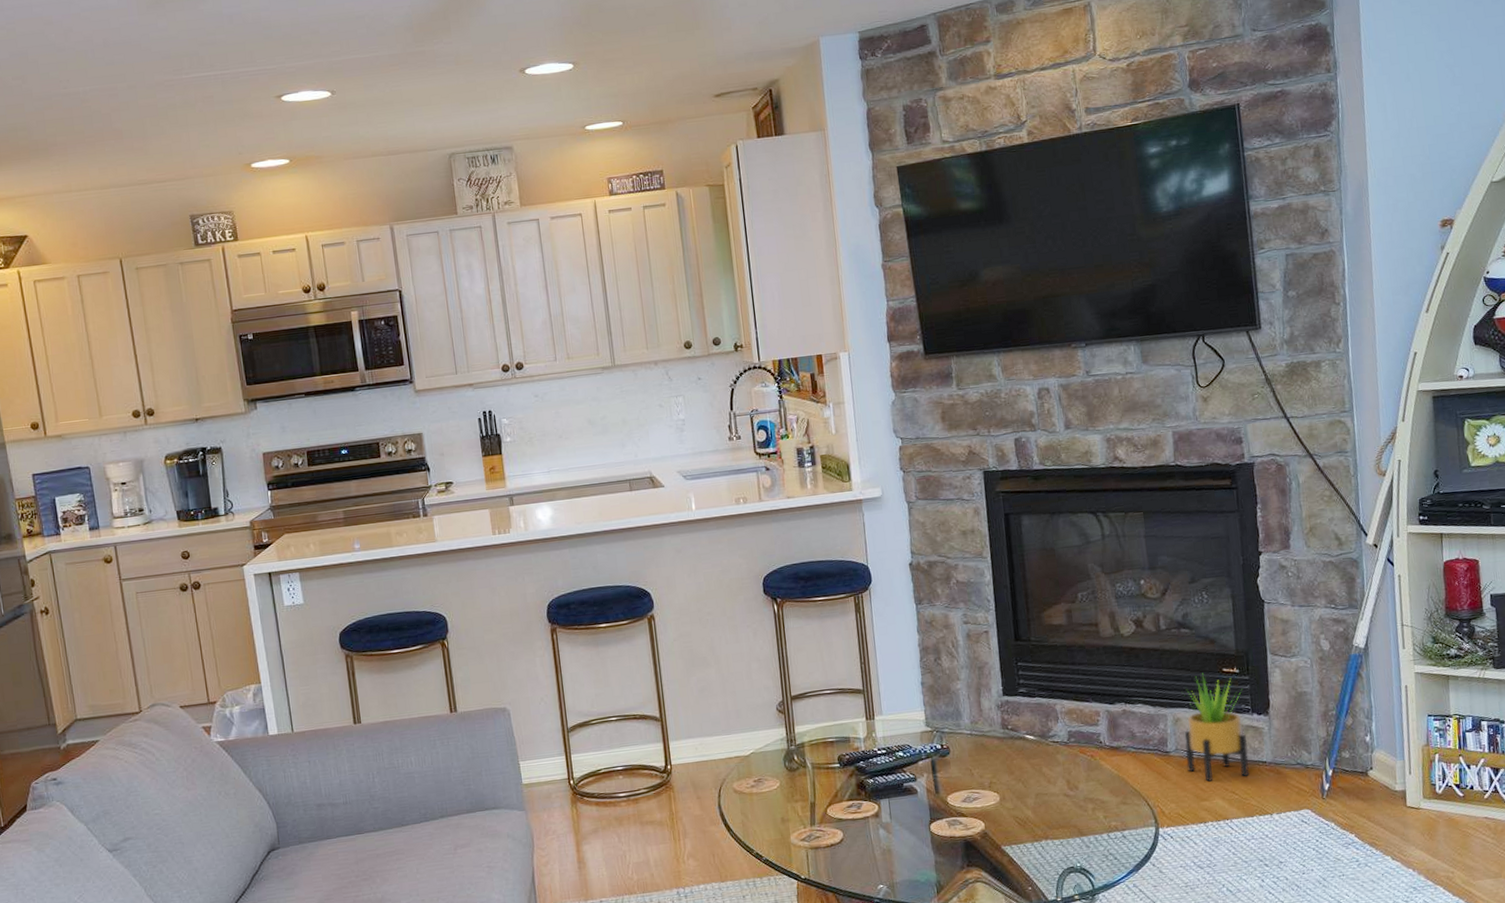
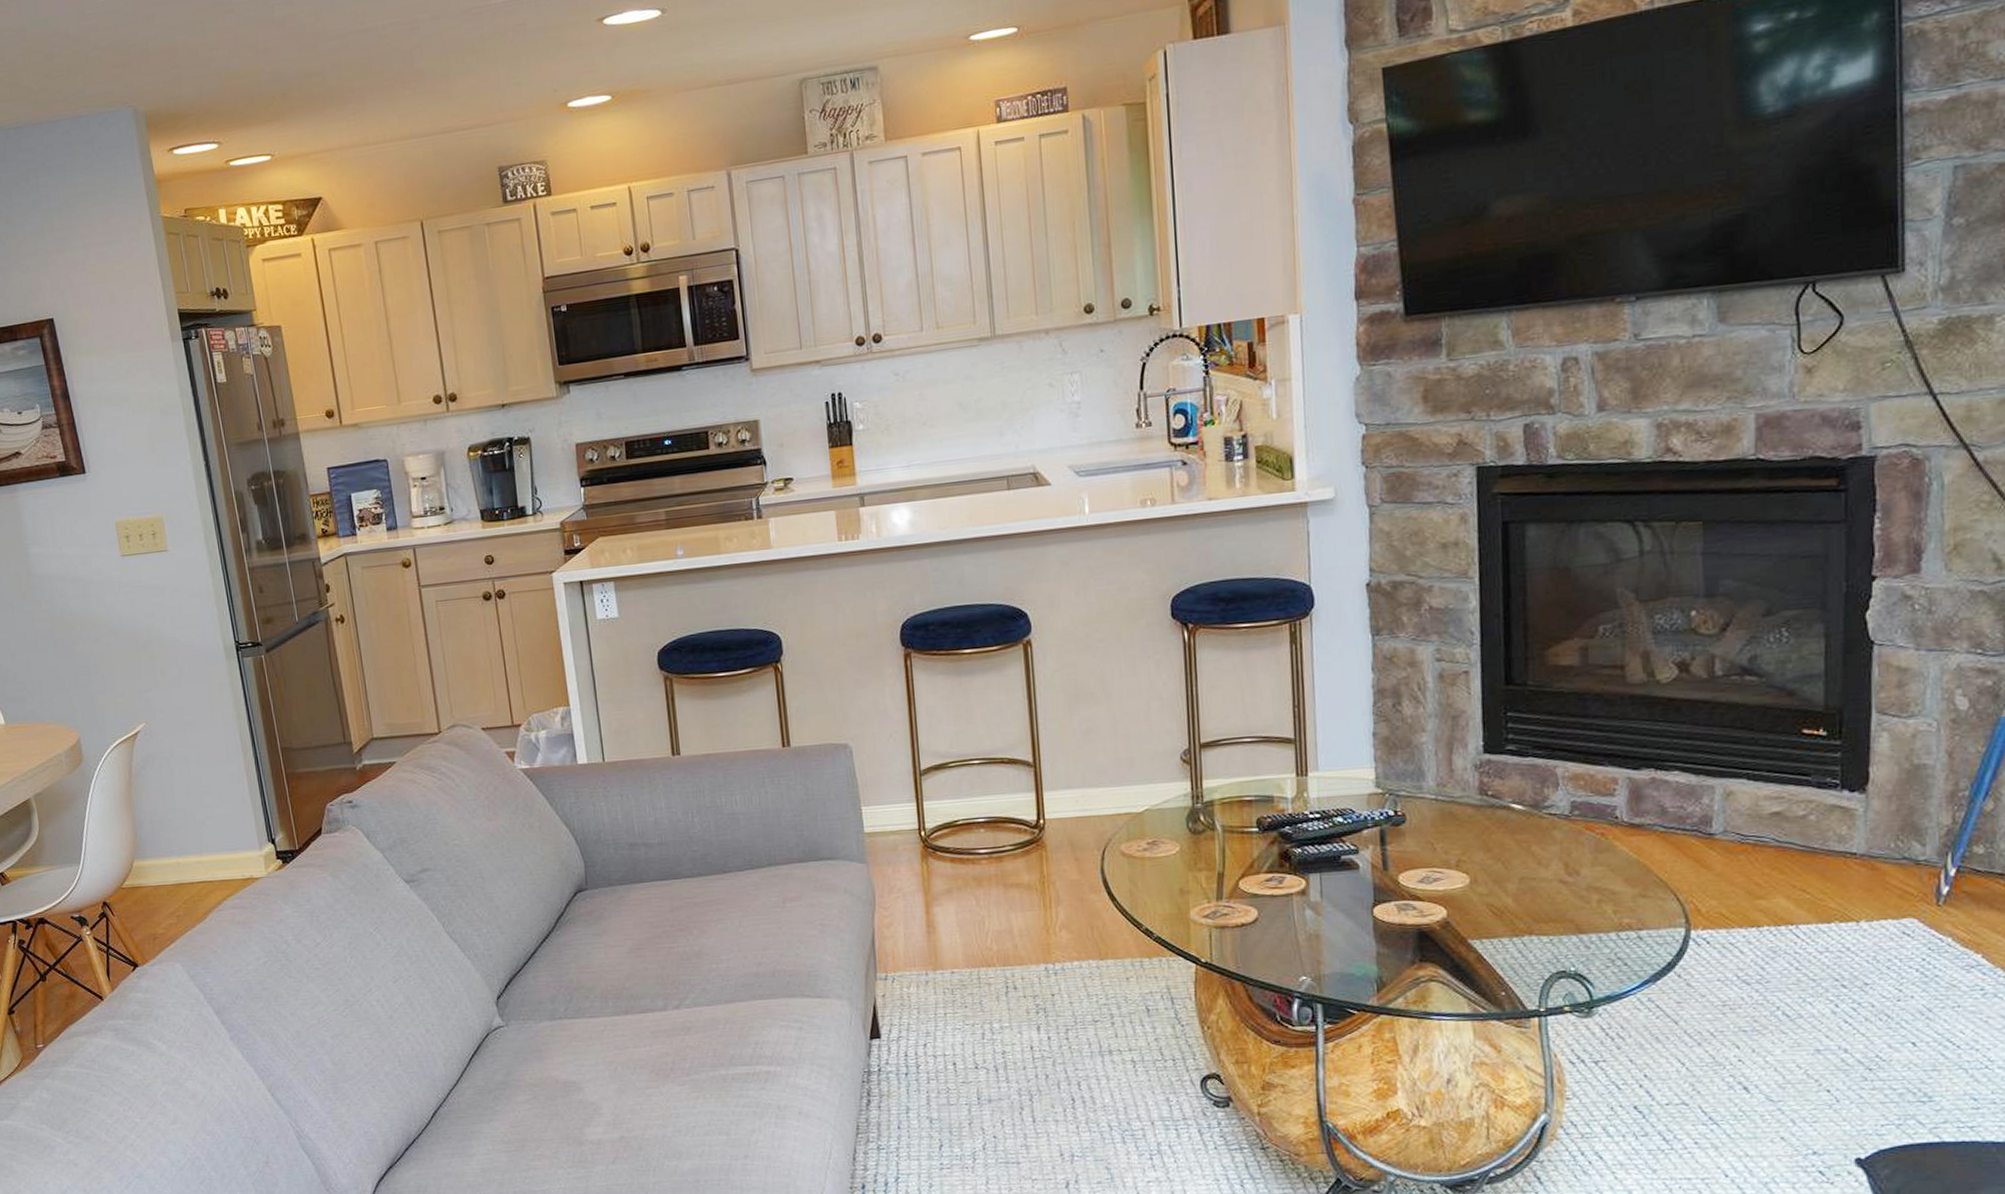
potted plant: present [1184,673,1249,782] -> none [1737,735,1831,875]

